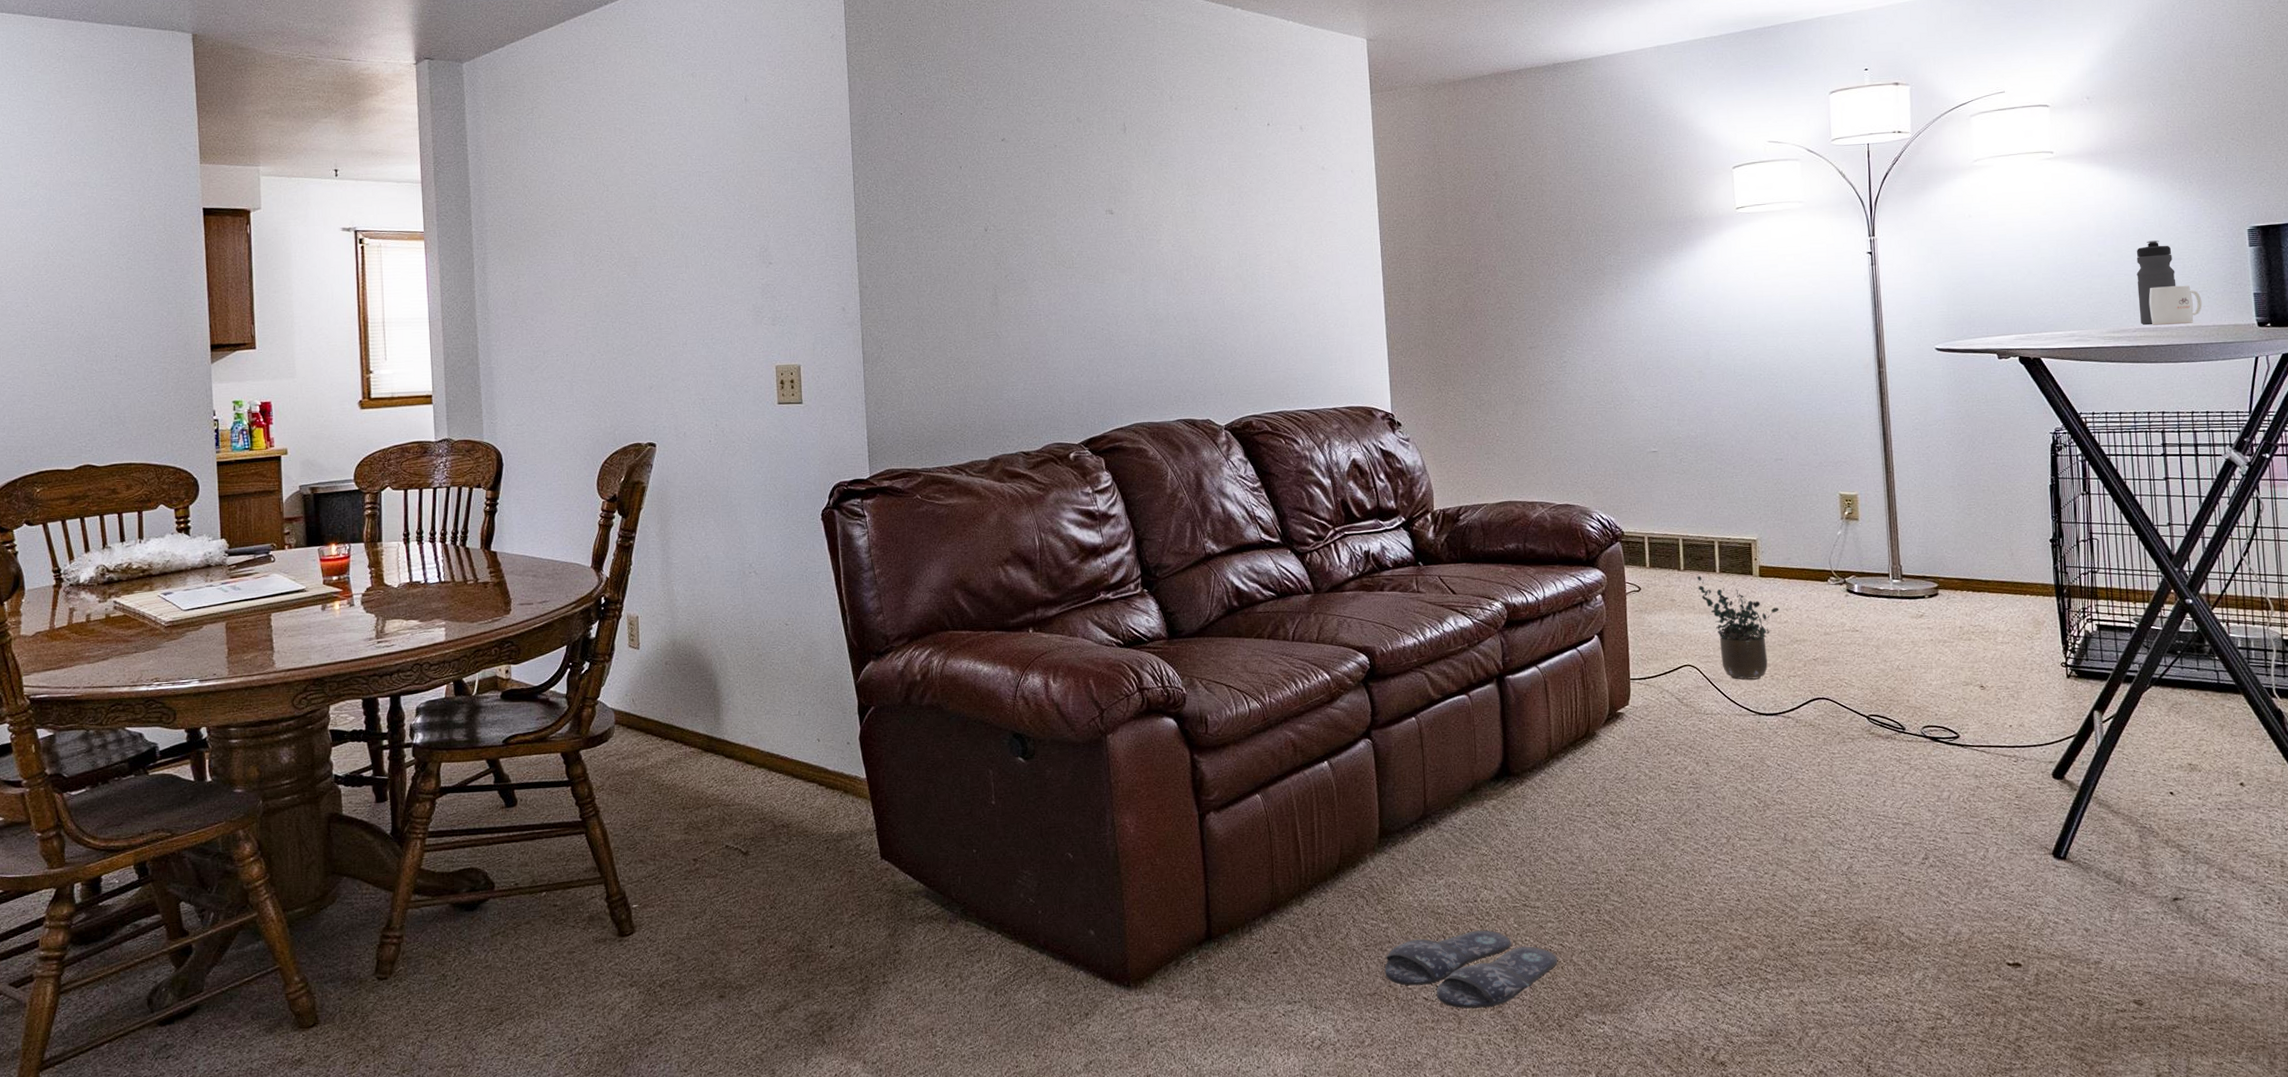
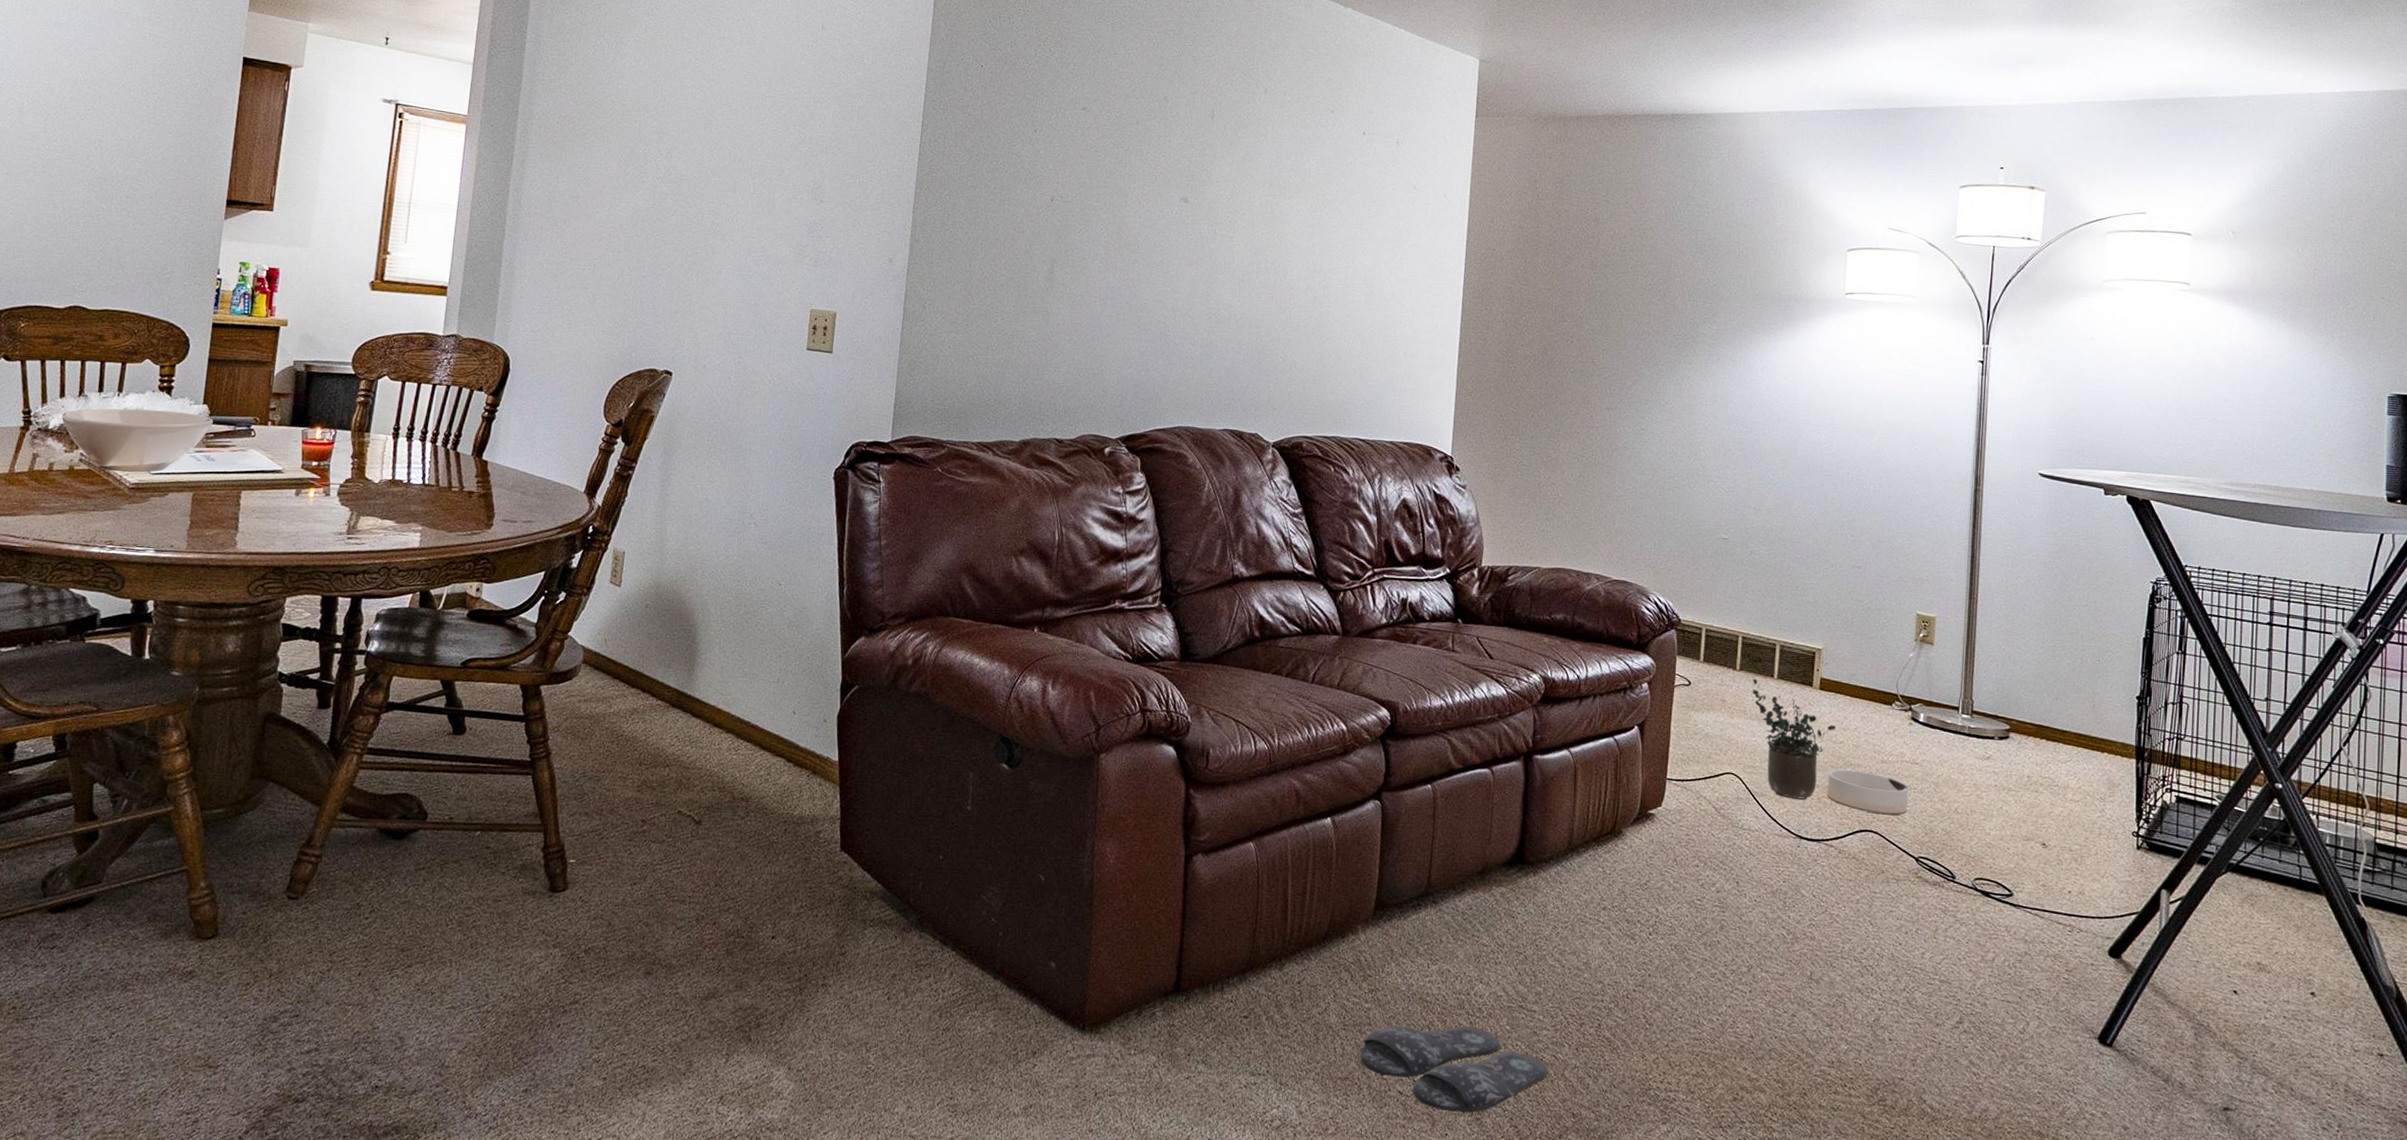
bowl: none [90,549,233,614] -> present [61,408,213,473]
pet bowl: none [1777,645,1853,682] -> present [1827,769,1908,816]
water bottle: present [2136,240,2176,326] -> none [2261,393,2305,483]
mug: present [2148,285,2202,326] -> none [2272,442,2330,488]

